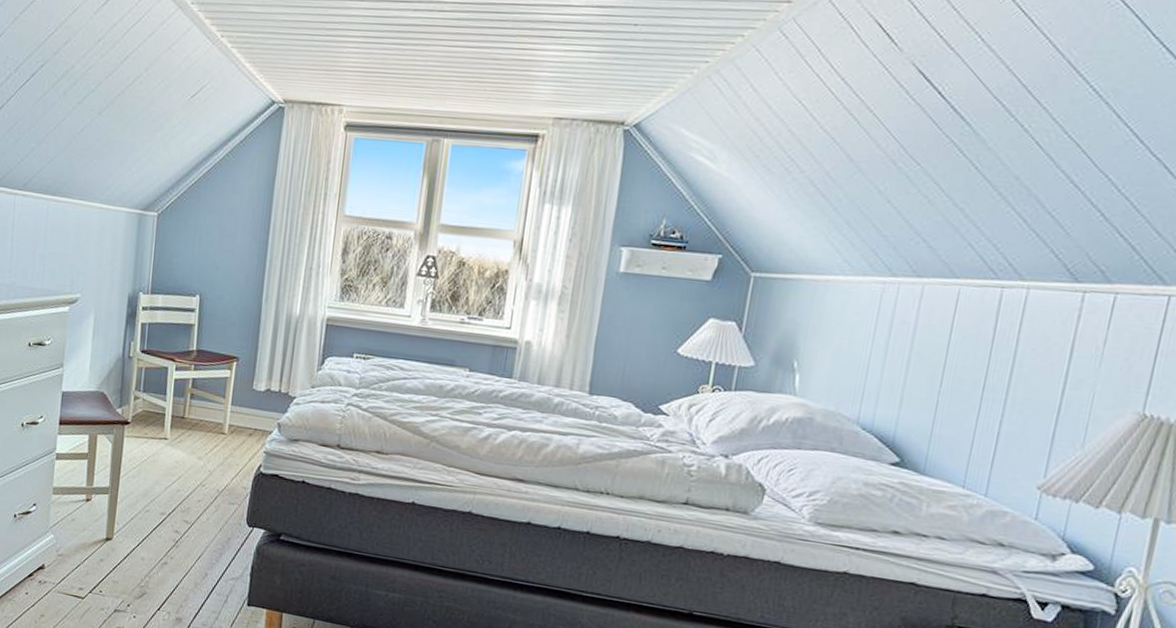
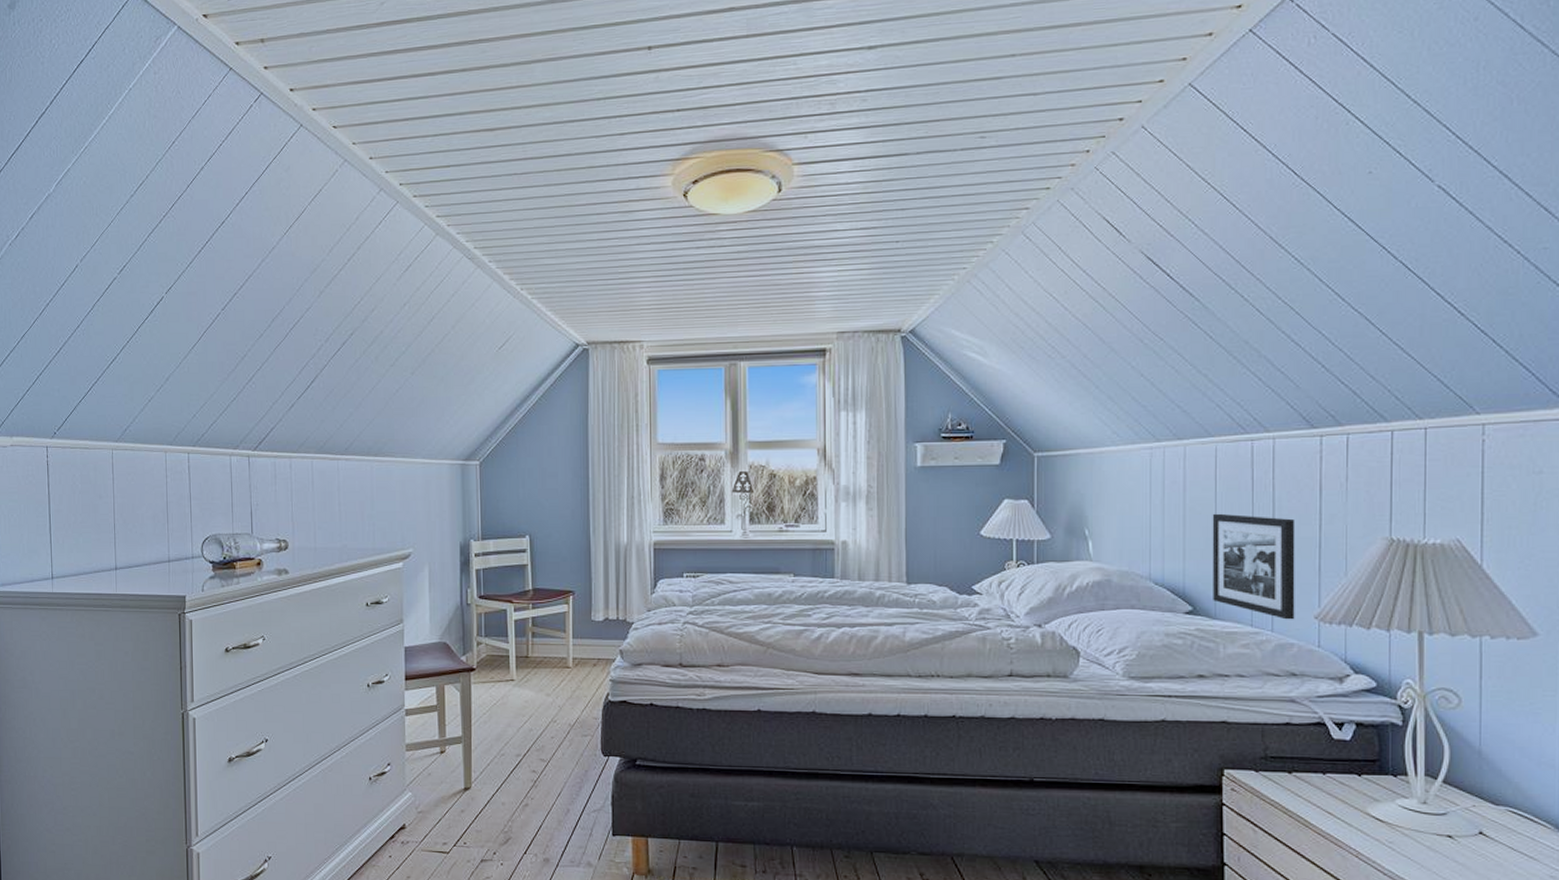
picture frame: none [924,361,1036,487] -> present [1212,513,1295,620]

